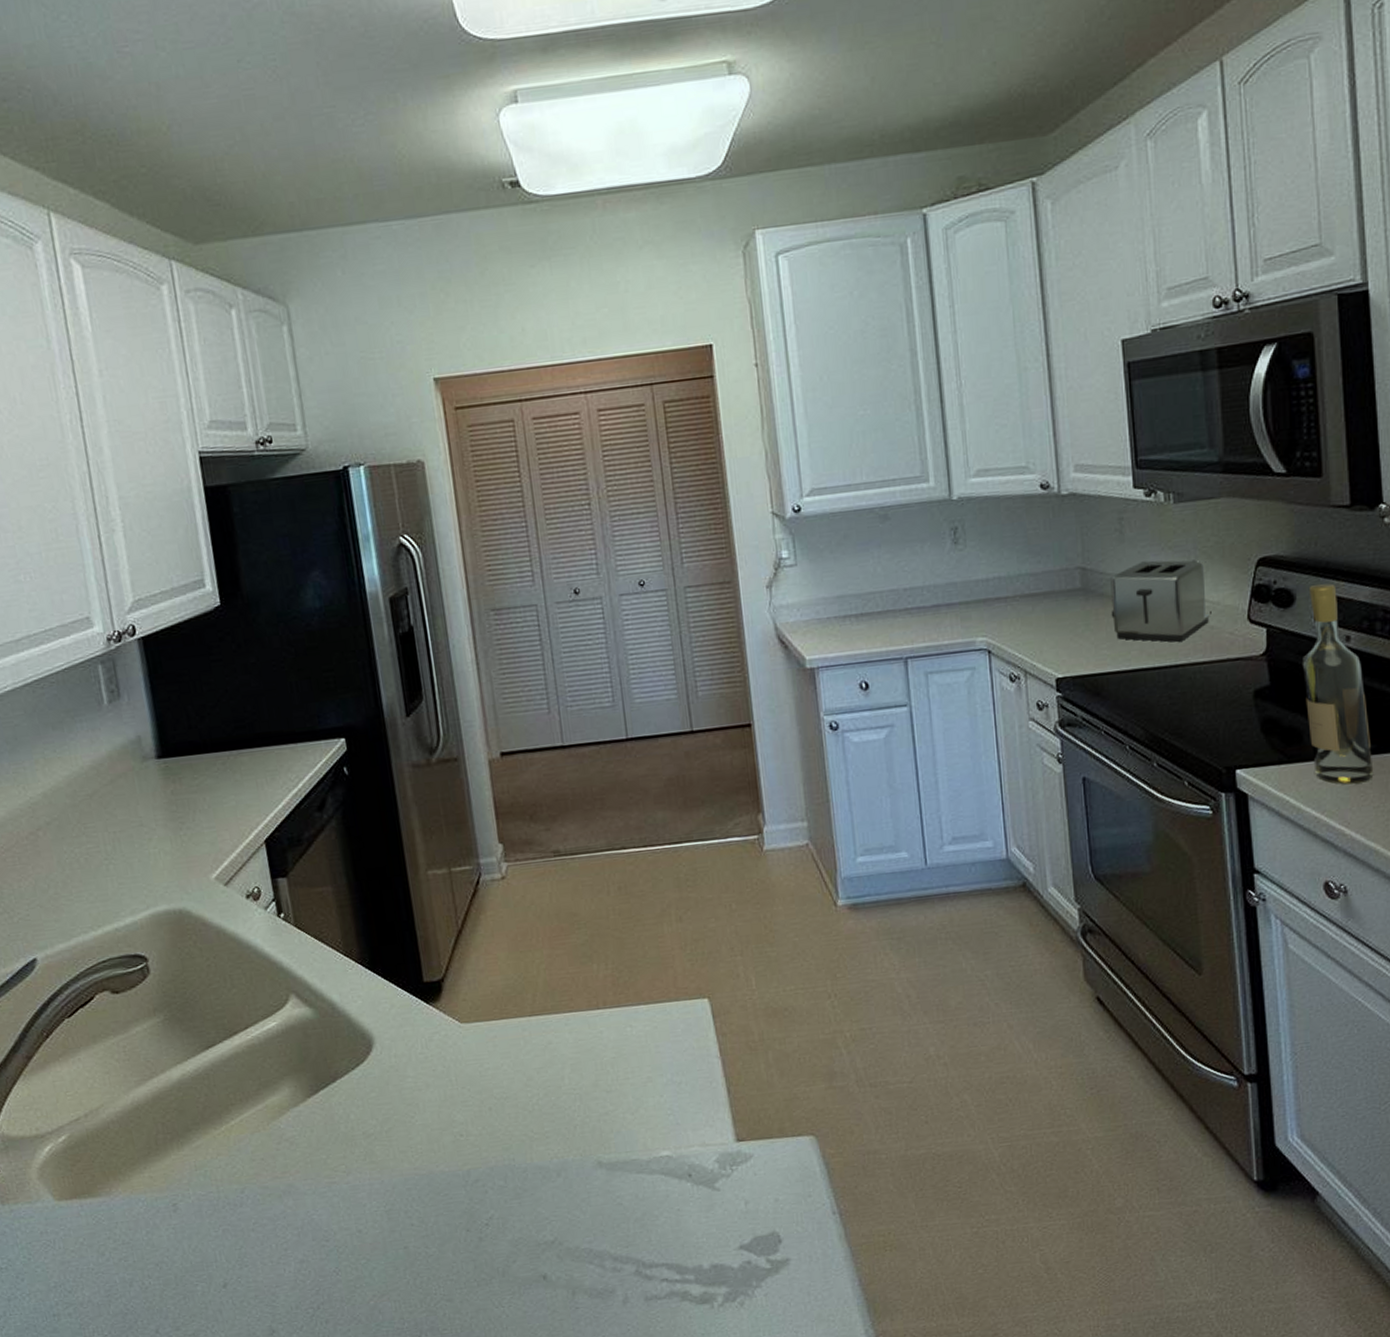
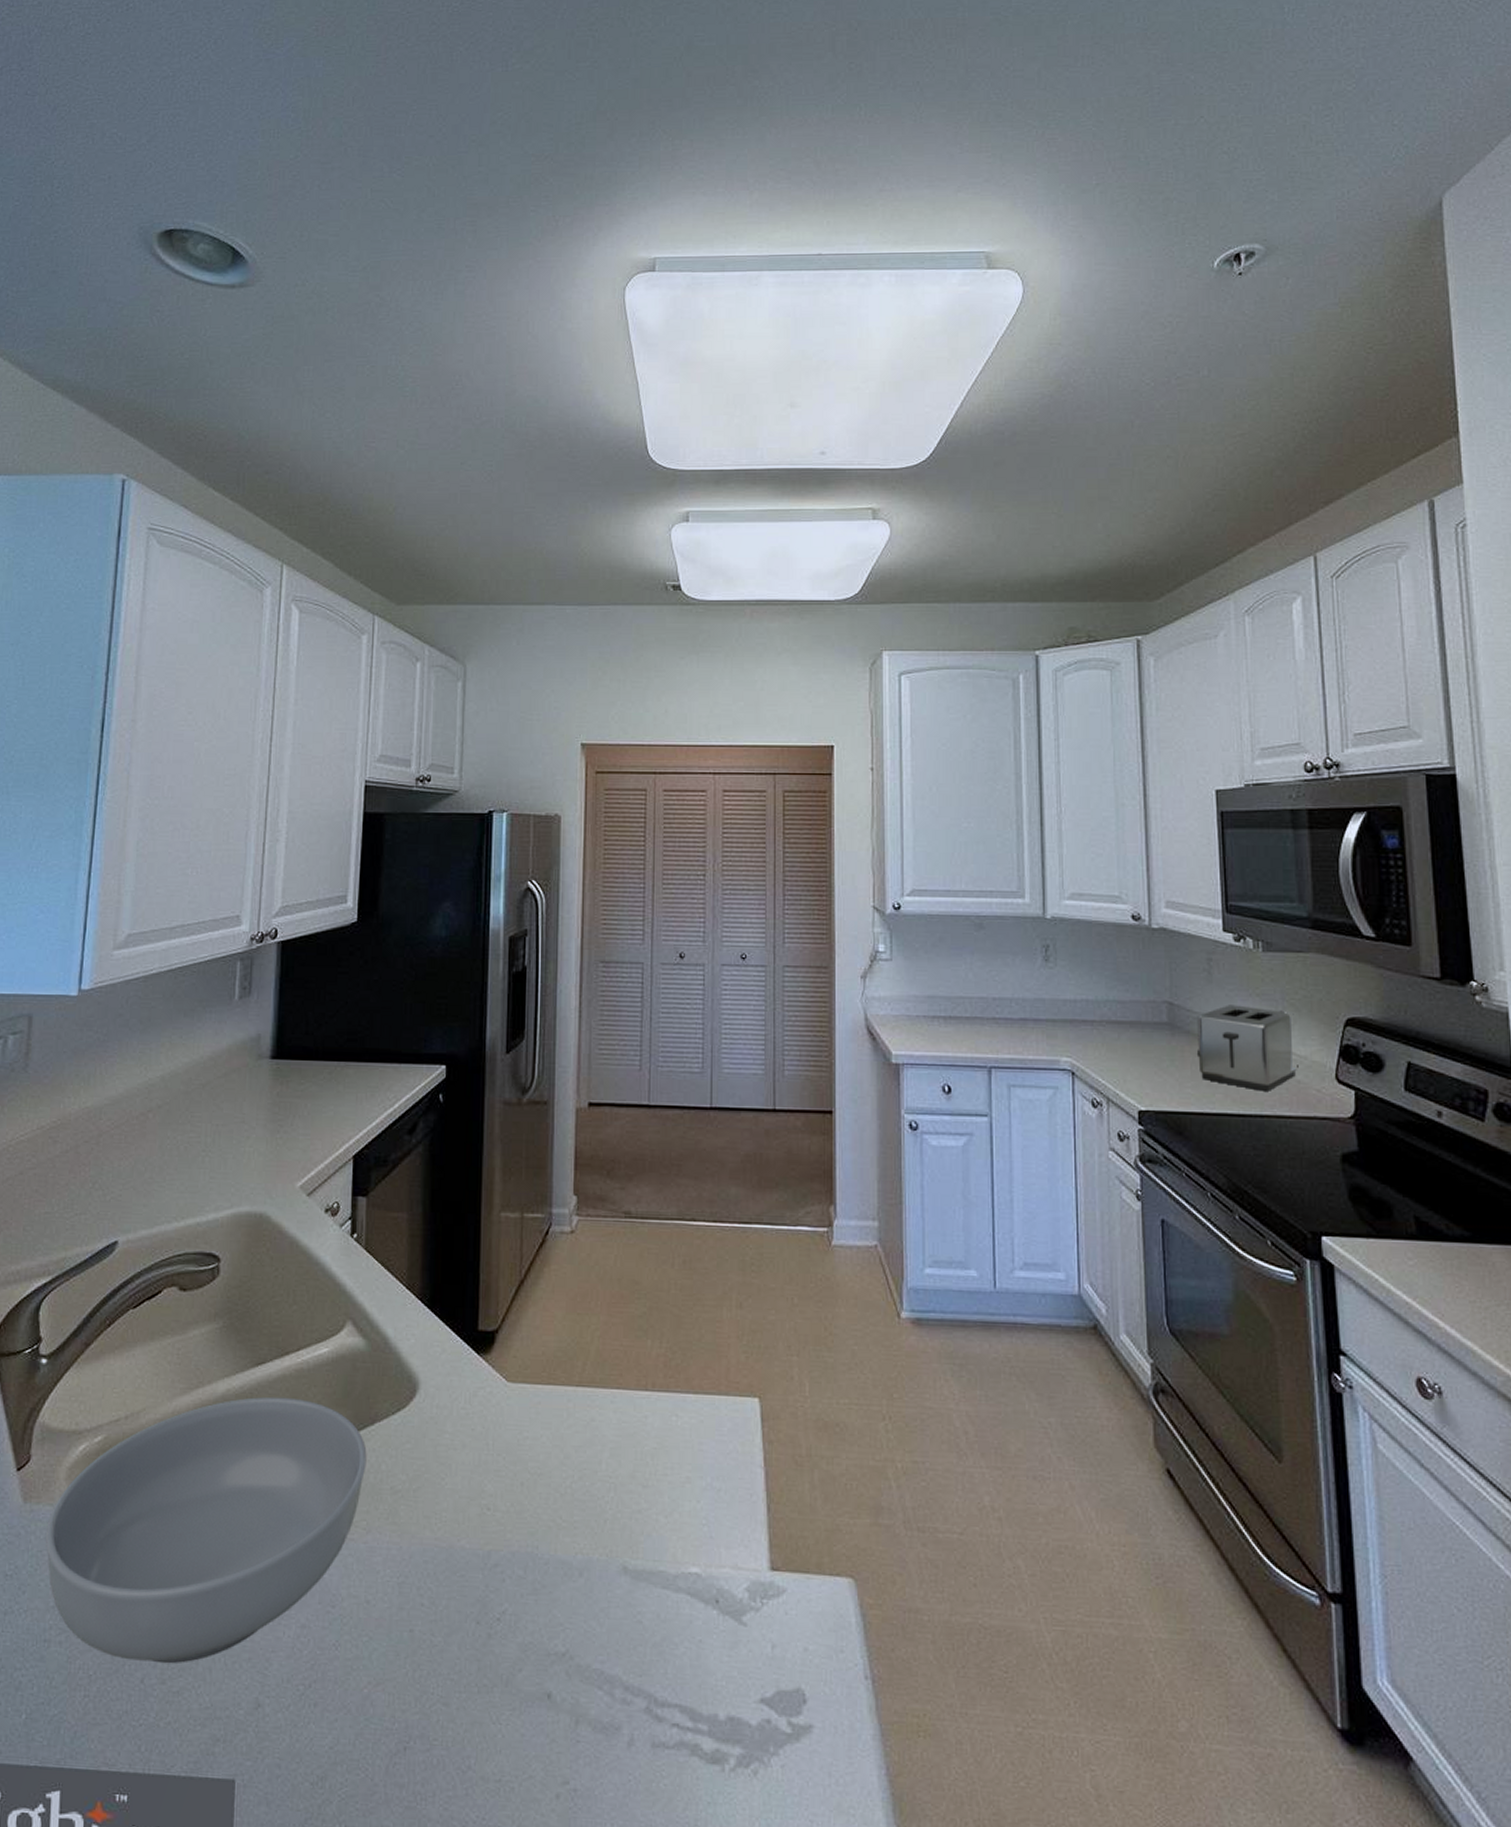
bowl: none [30,1071,336,1317] -> present [45,1396,367,1664]
bottle: present [1302,583,1374,785] -> none [1391,1052,1469,1272]

